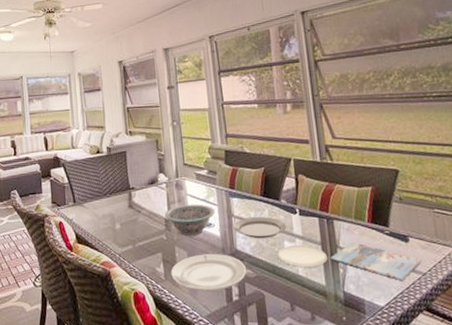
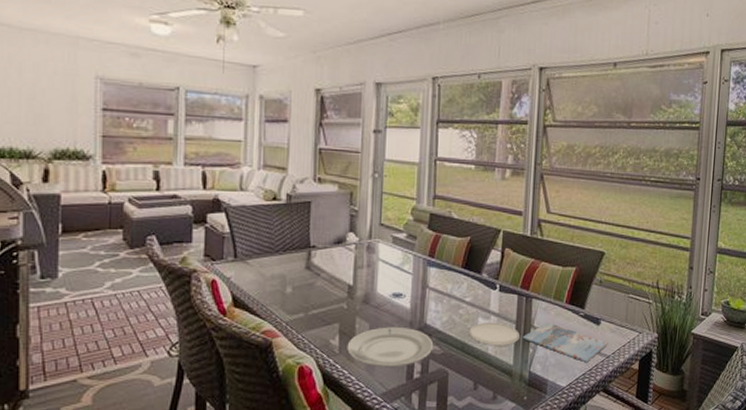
decorative bowl: present [164,203,216,237] -> none [348,270,409,307]
plate: present [233,217,287,239] -> none [426,290,484,314]

